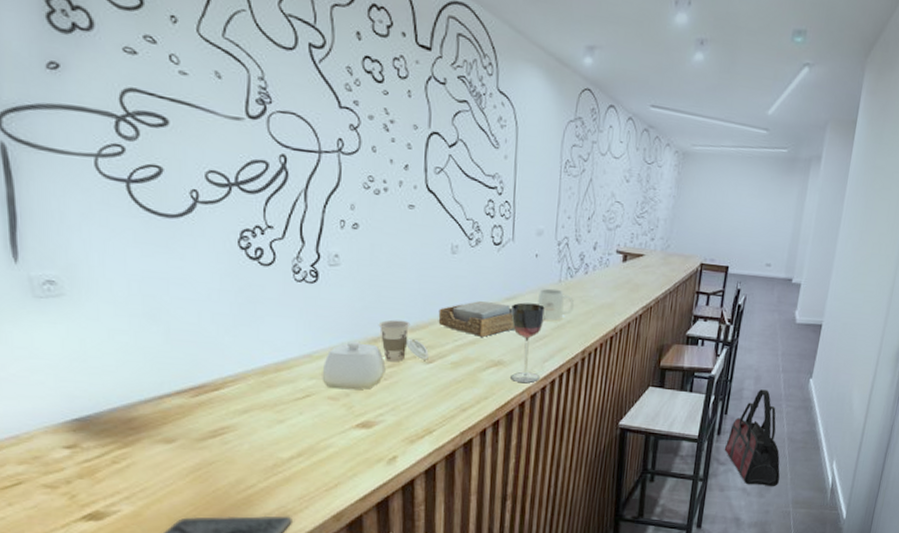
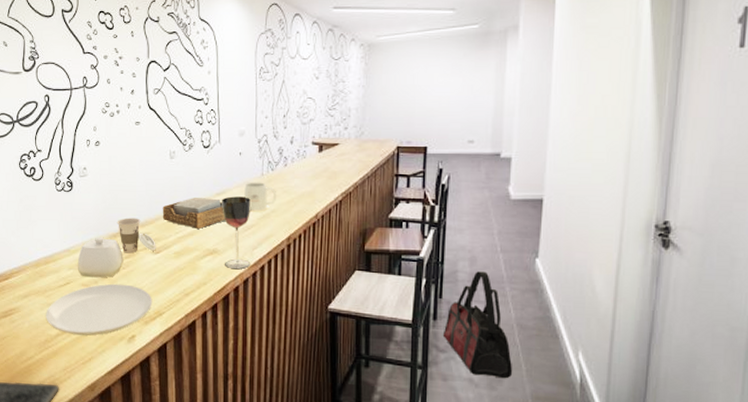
plate: none [275,397,421,458] -> present [46,283,153,336]

